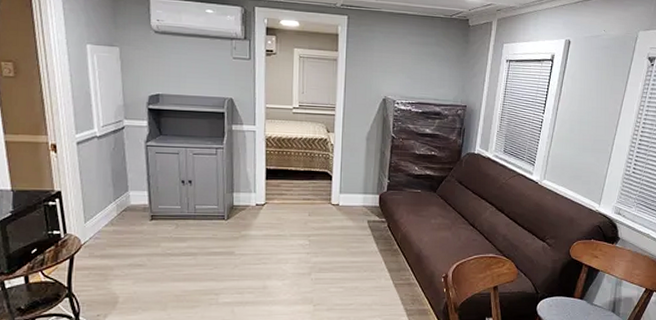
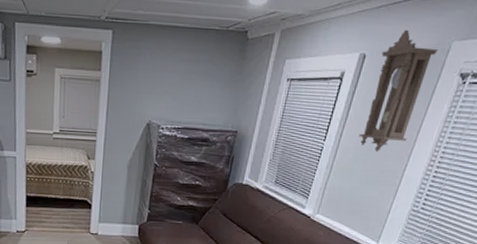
pendulum clock: none [572,21,628,124] -> present [359,29,438,153]

